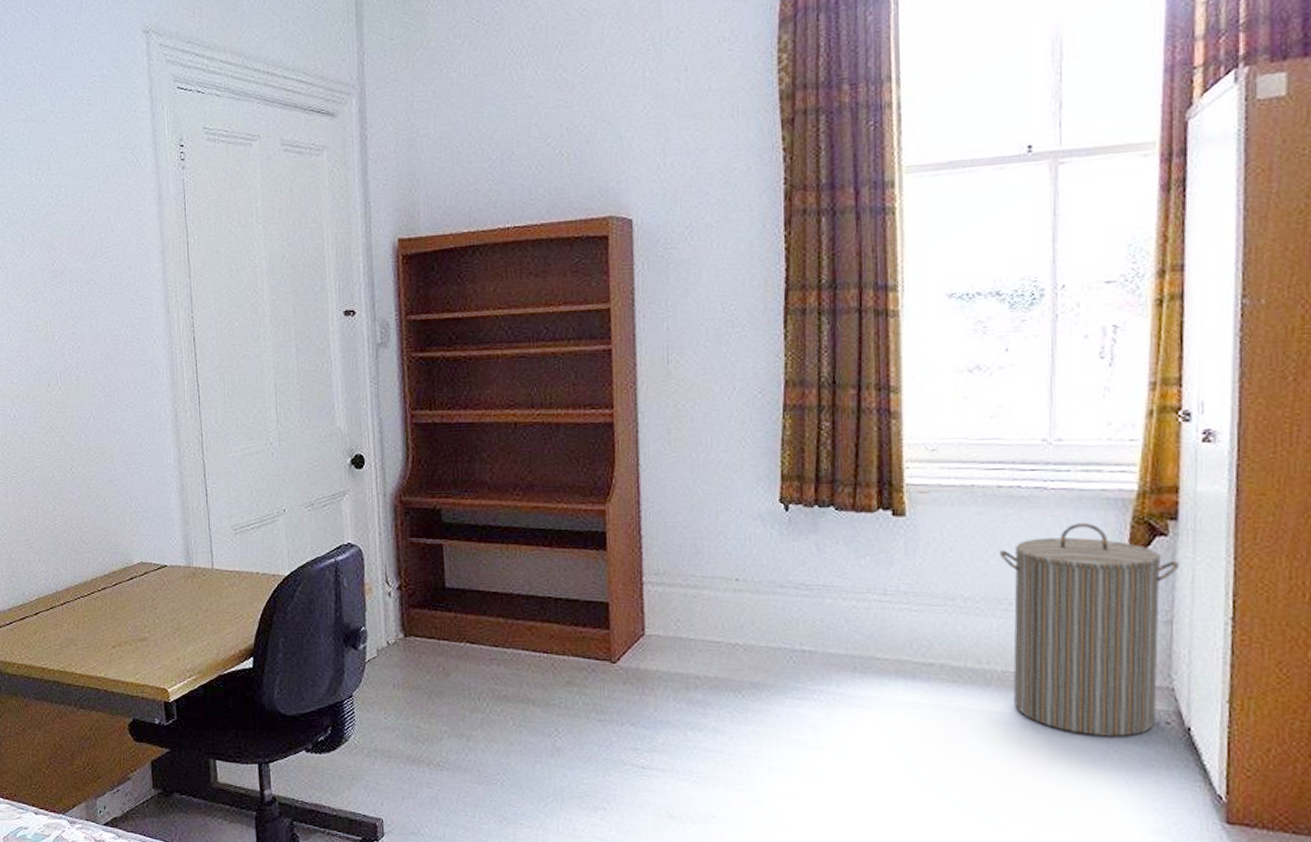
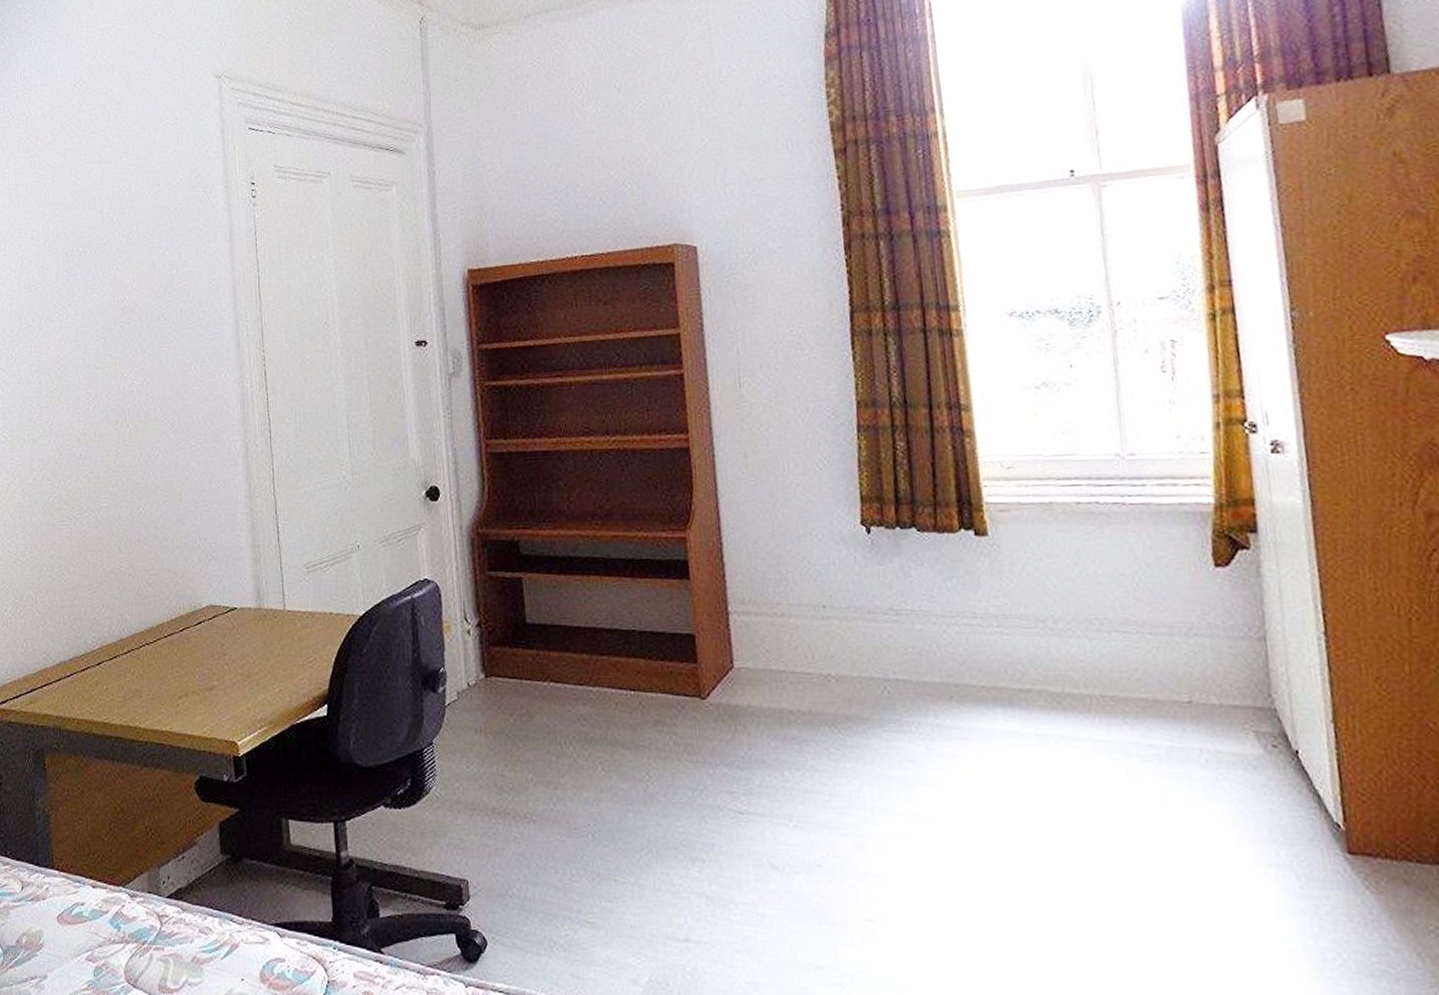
laundry hamper: present [1000,523,1180,737] -> none [1085,538,1266,762]

